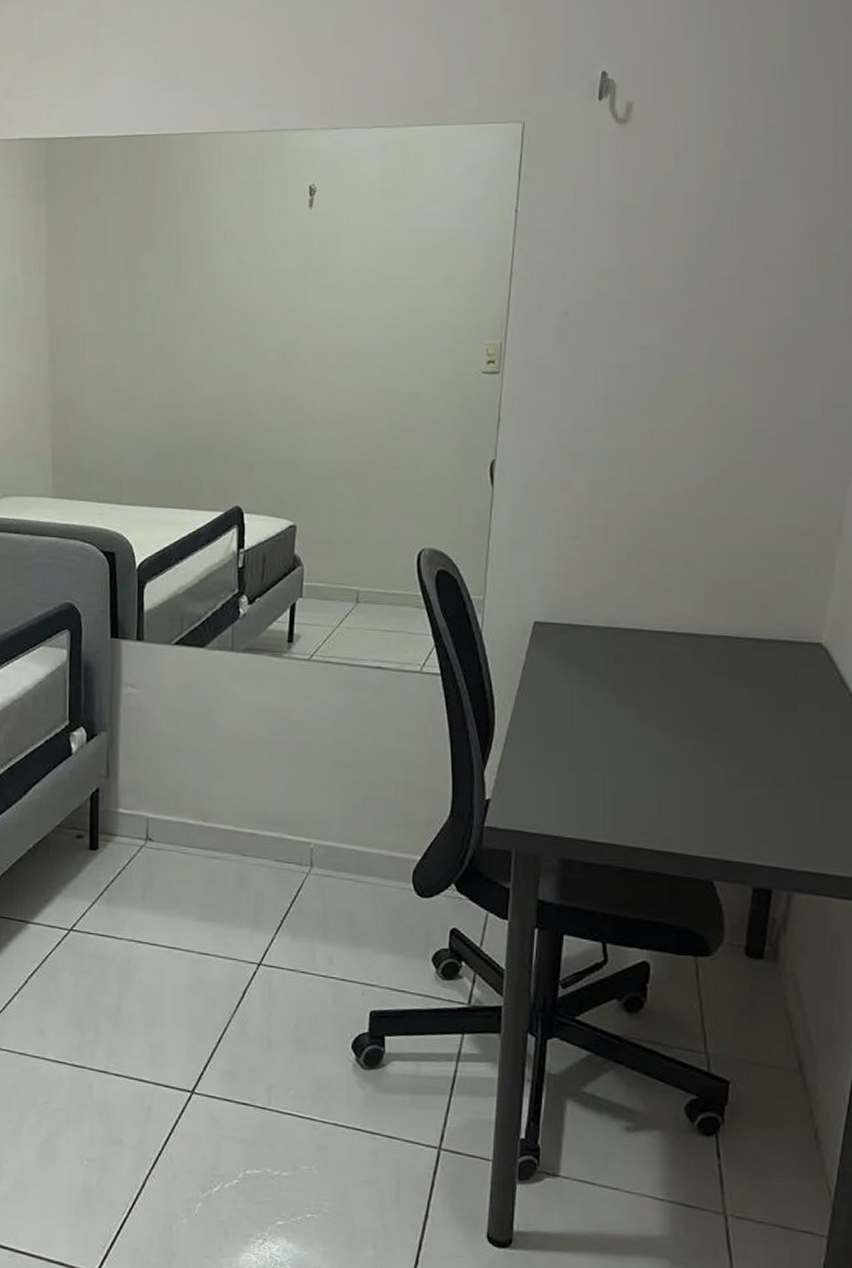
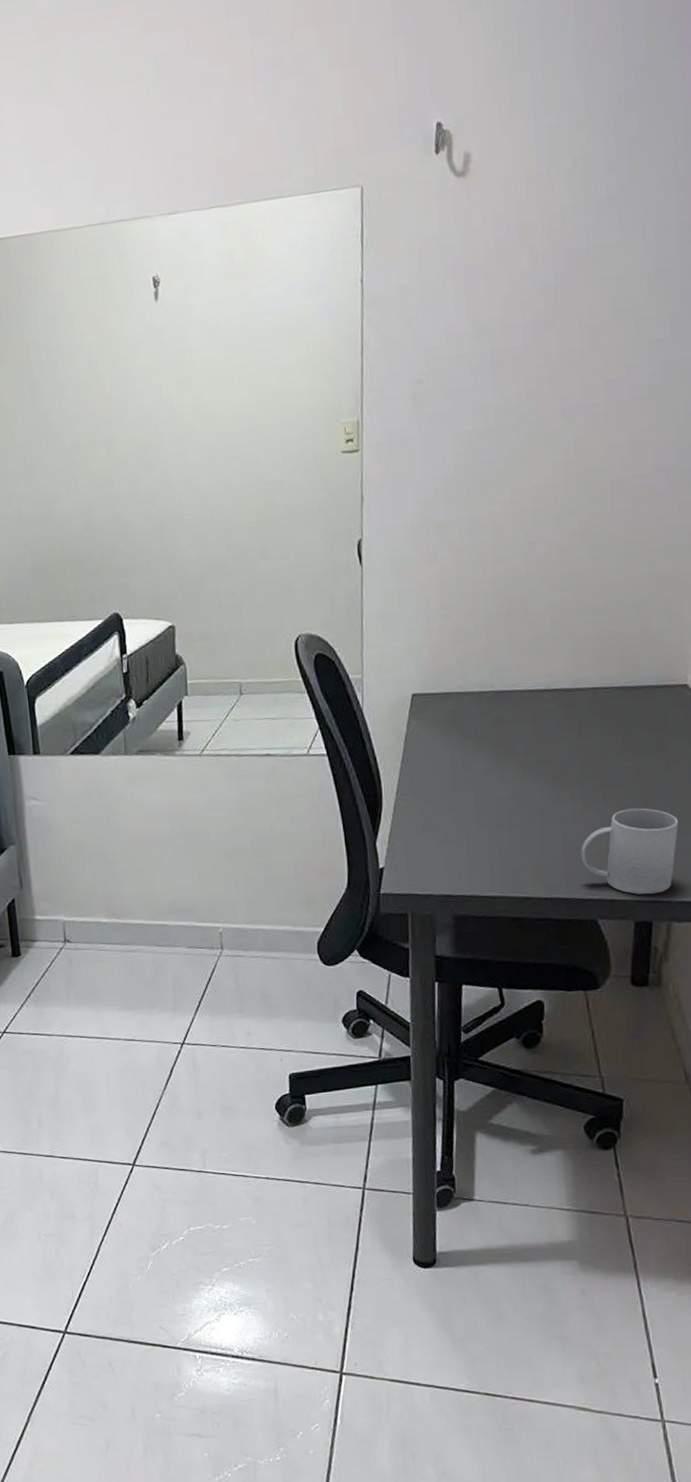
mug: none [700,766,806,861] -> present [581,808,679,895]

